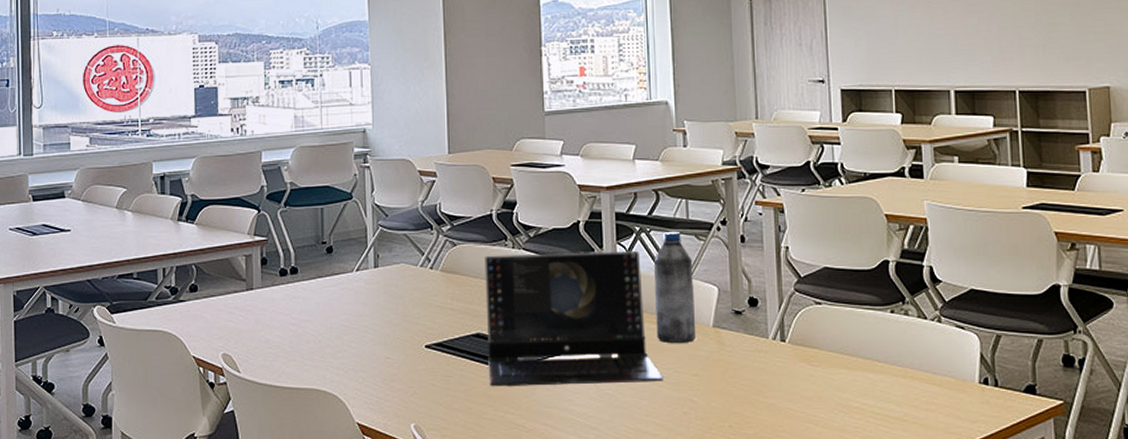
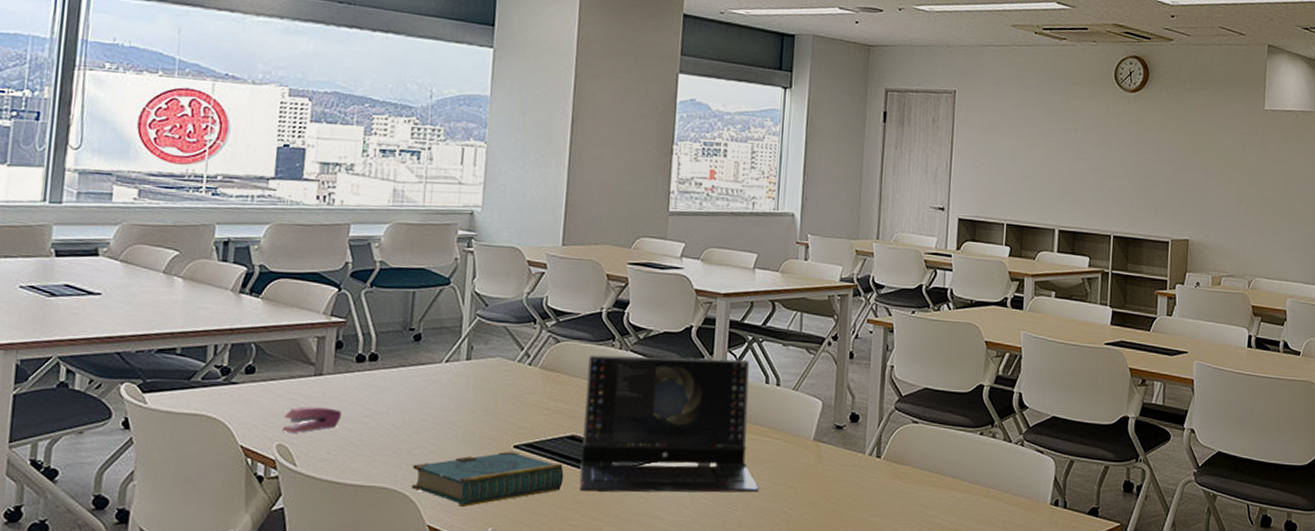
stapler: none [225,319,273,344] -> present [282,406,342,434]
book: none [338,351,474,406] -> present [411,451,564,508]
water bottle: present [653,231,697,344] -> none [757,342,801,456]

